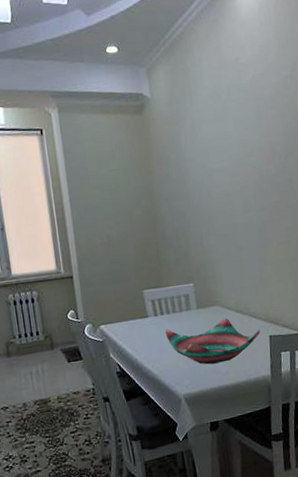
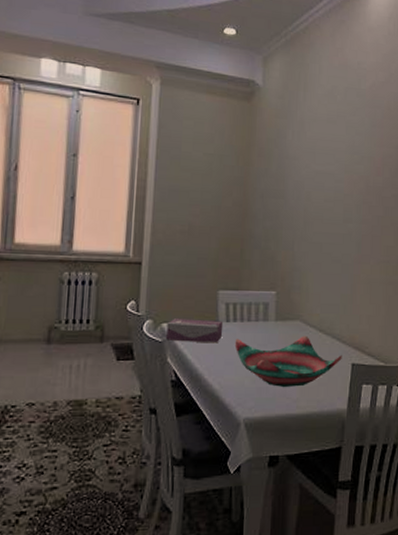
tissue box: none [104,316,154,339] -> present [166,318,224,344]

